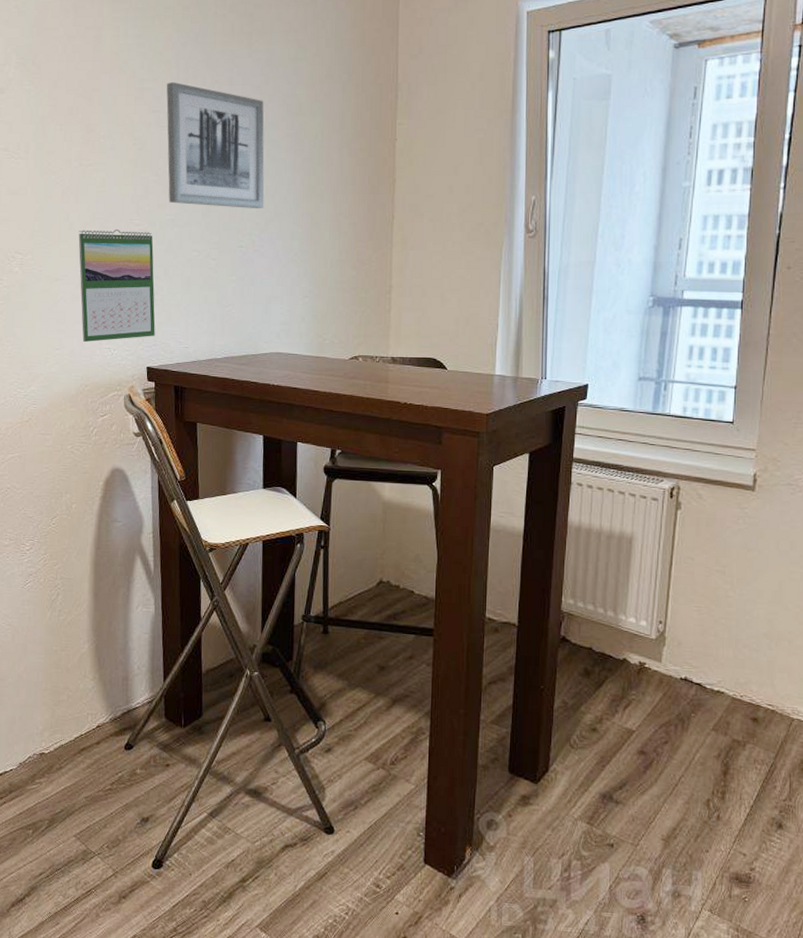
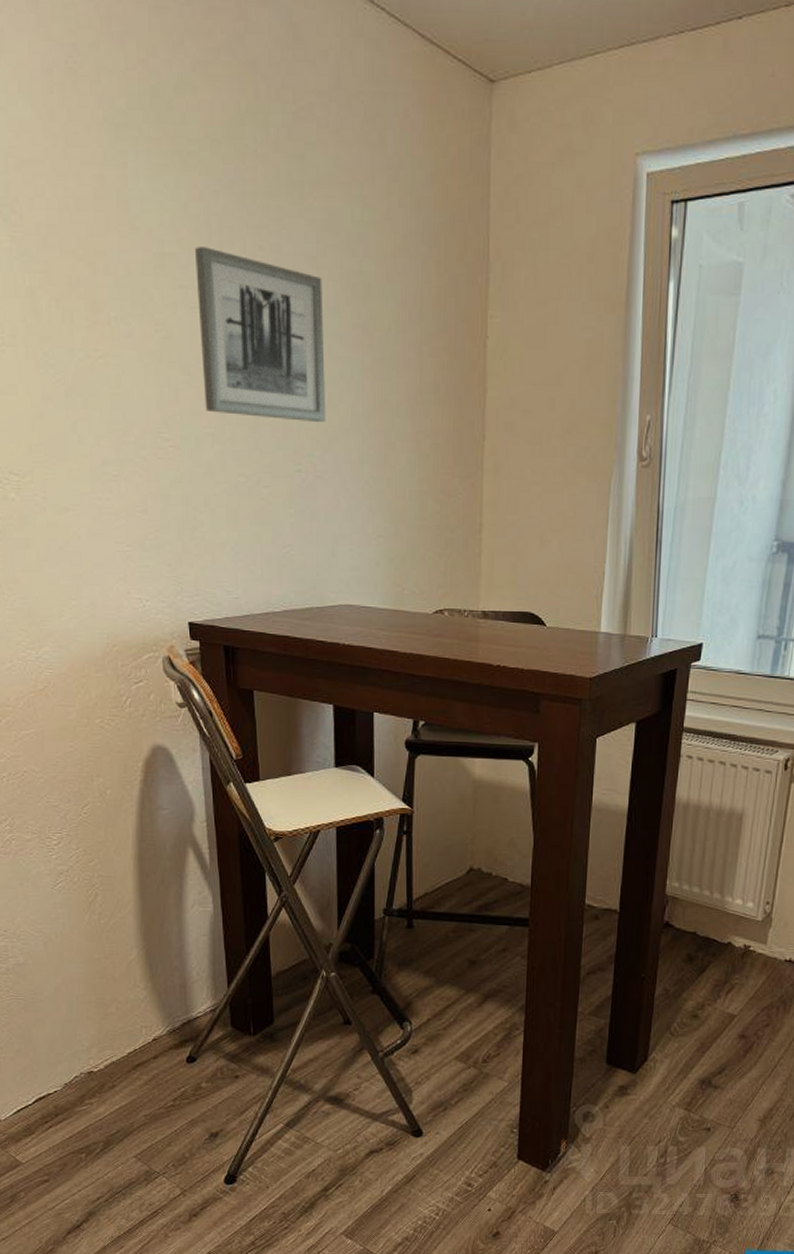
calendar: present [78,229,155,342] -> none [91,444,197,590]

